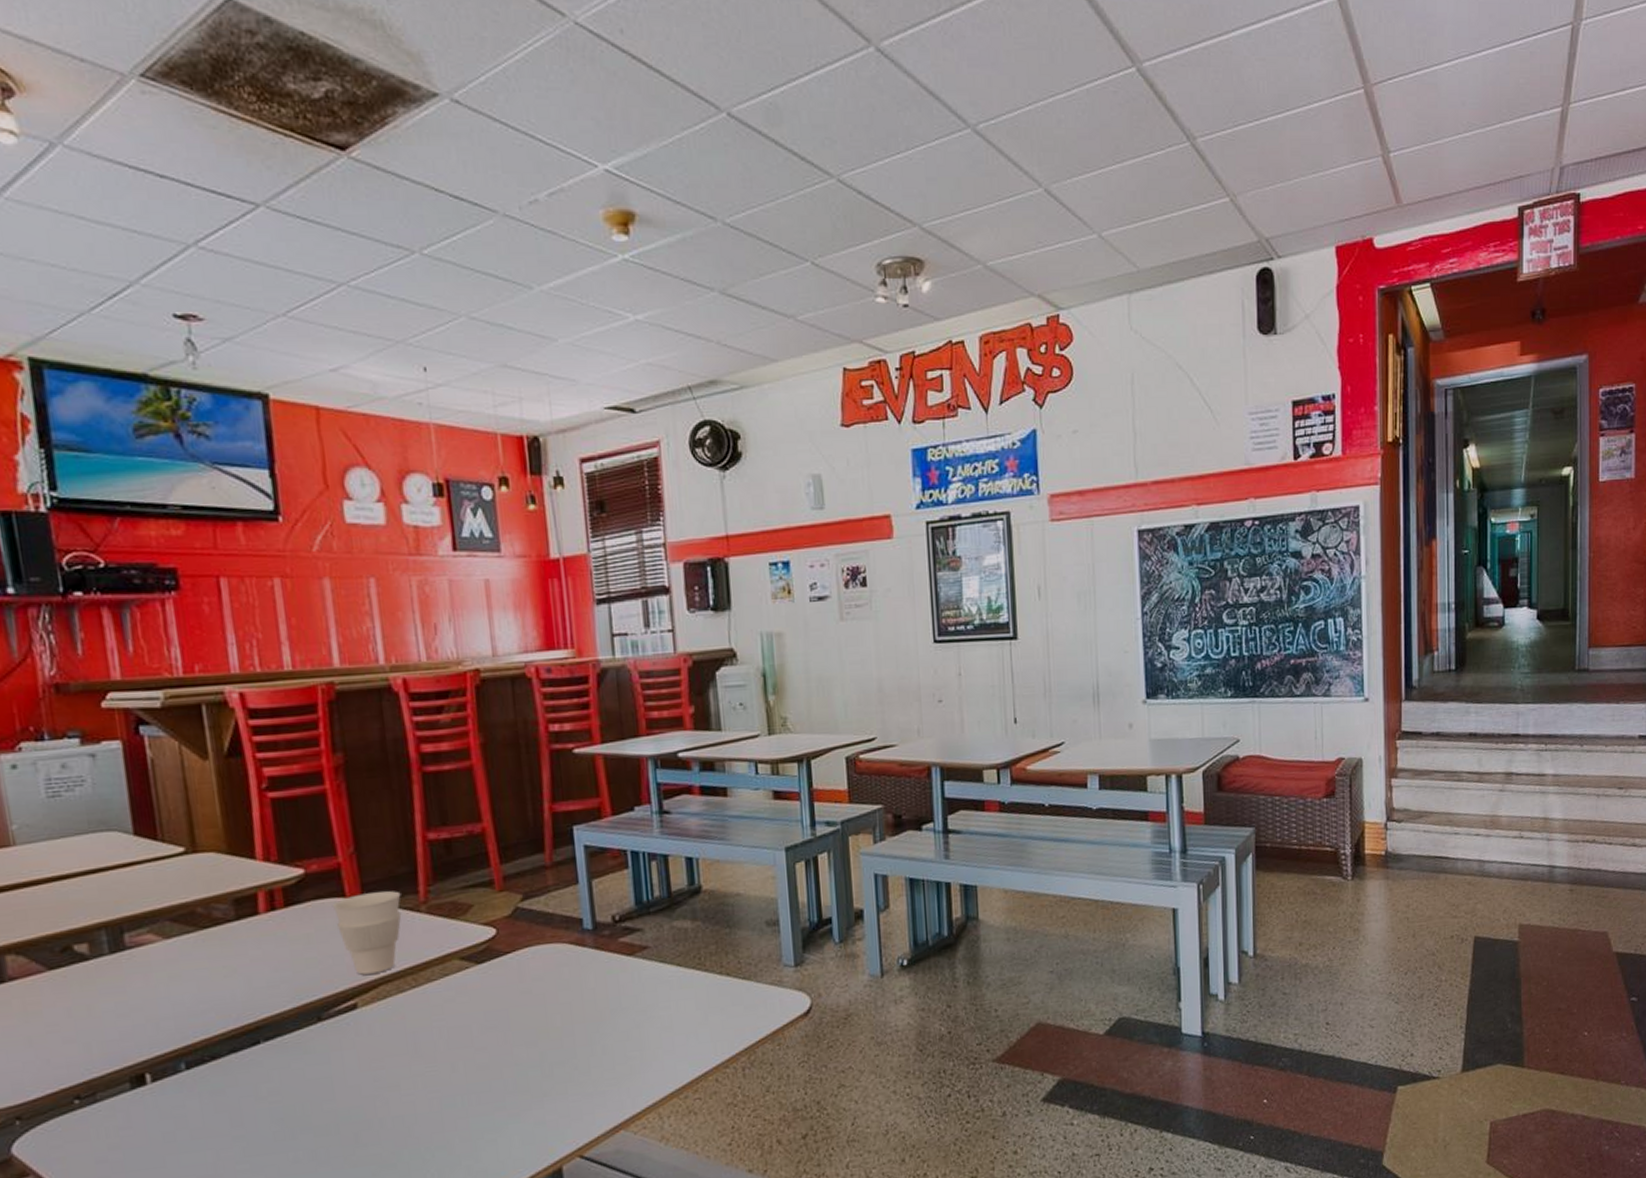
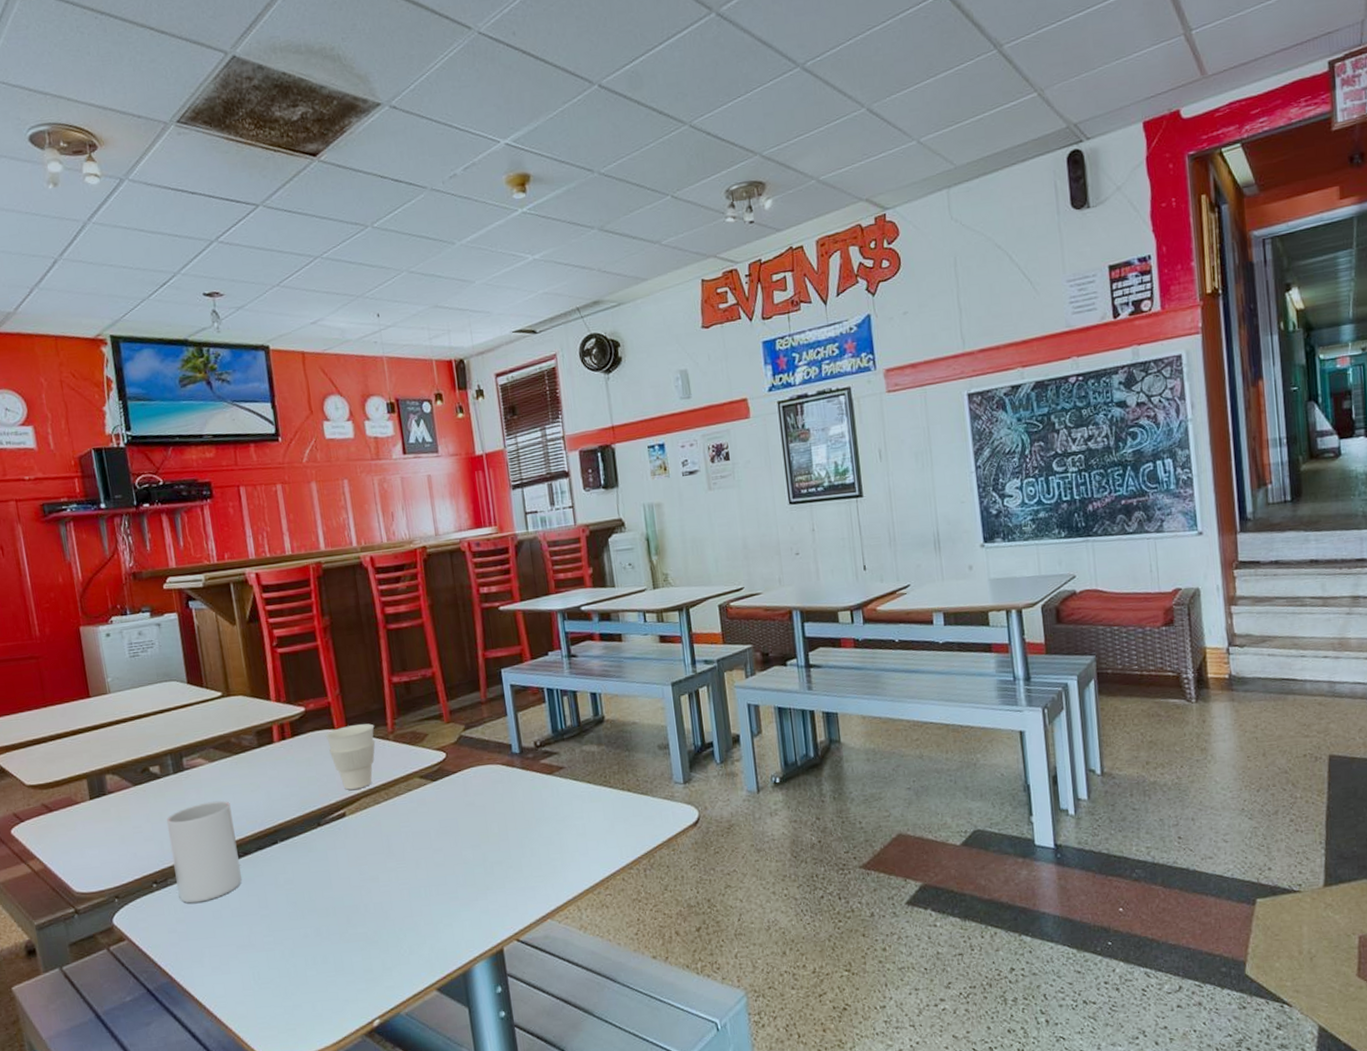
cup: none [96,989,207,1124] -> present [166,800,242,904]

